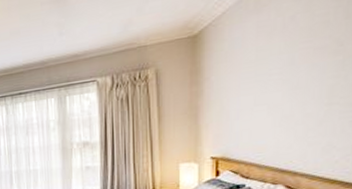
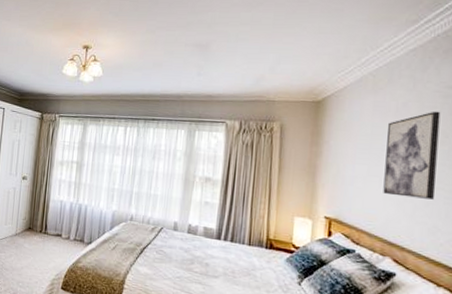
wall art: none [272,17,334,121] -> present [383,111,441,200]

